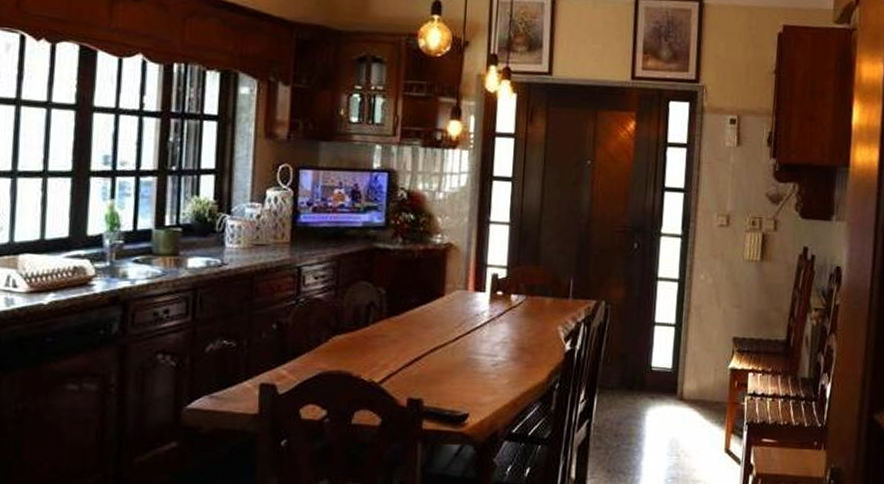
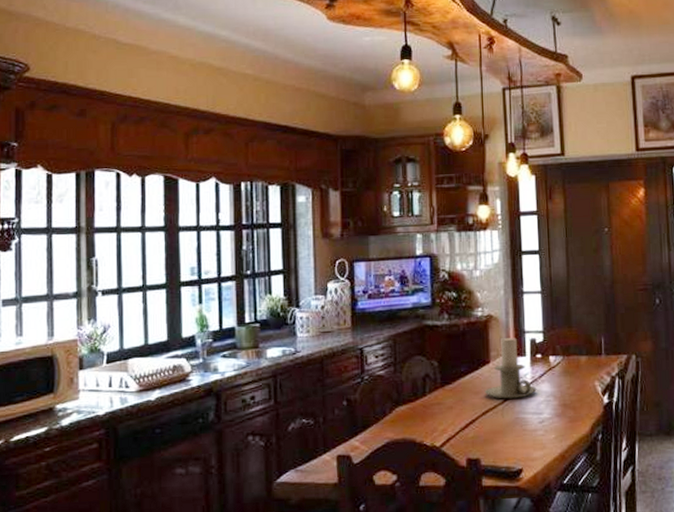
candle holder: none [435,270,494,337] -> present [484,338,537,399]

